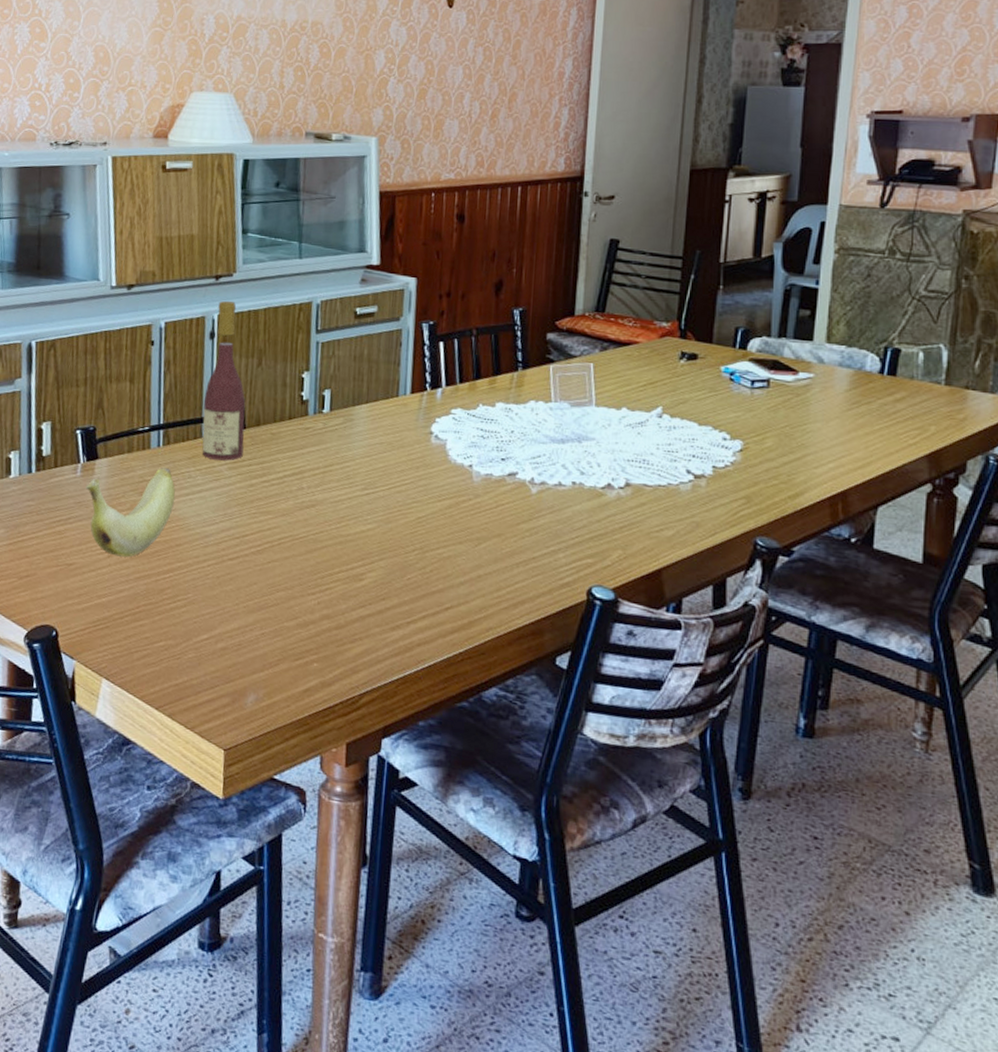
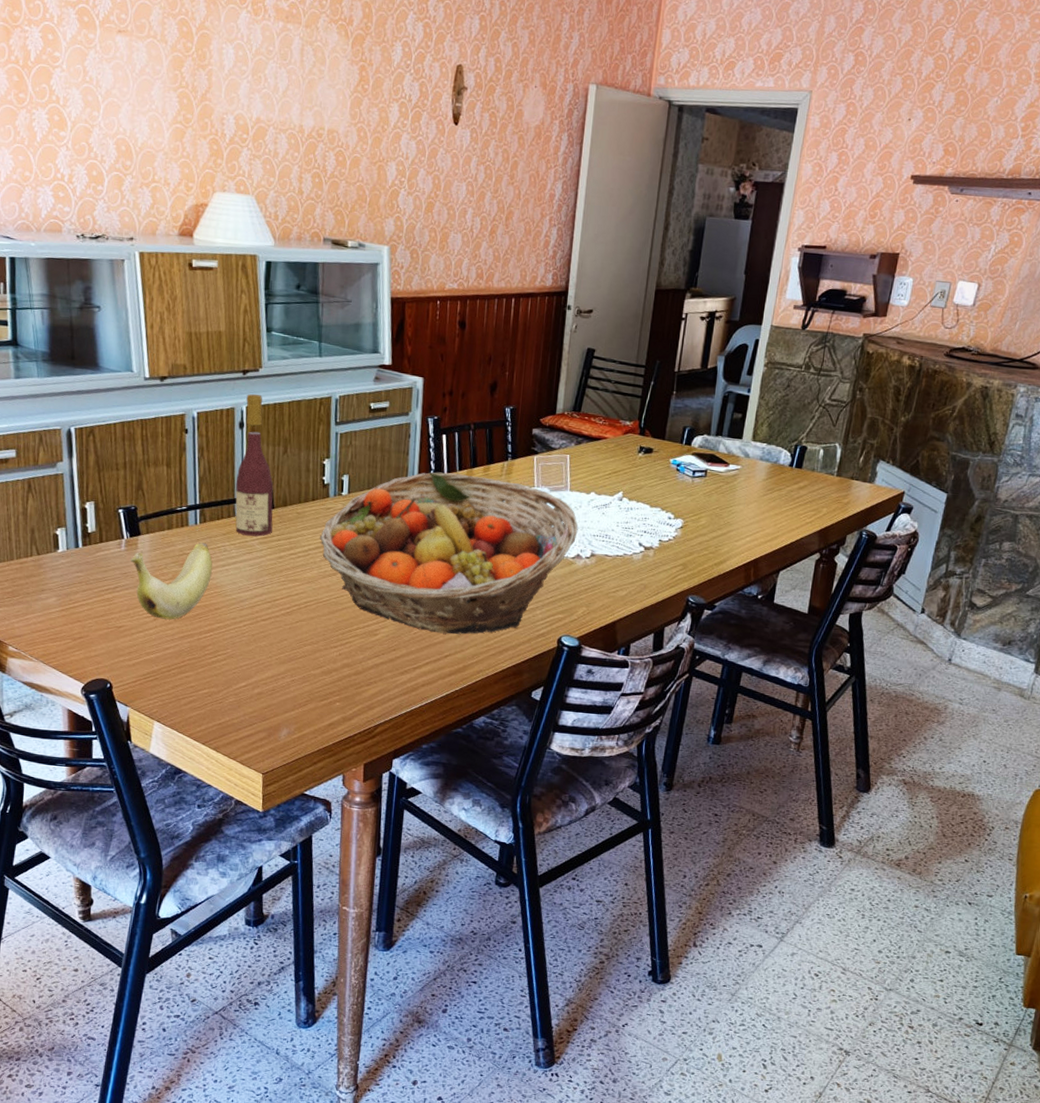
fruit basket: none [296,385,608,582] -> present [319,472,578,635]

